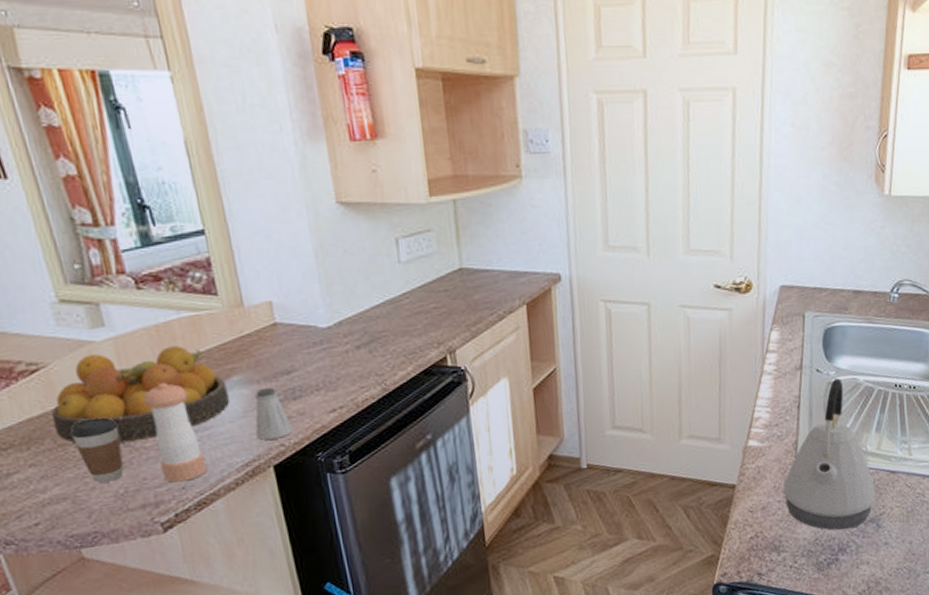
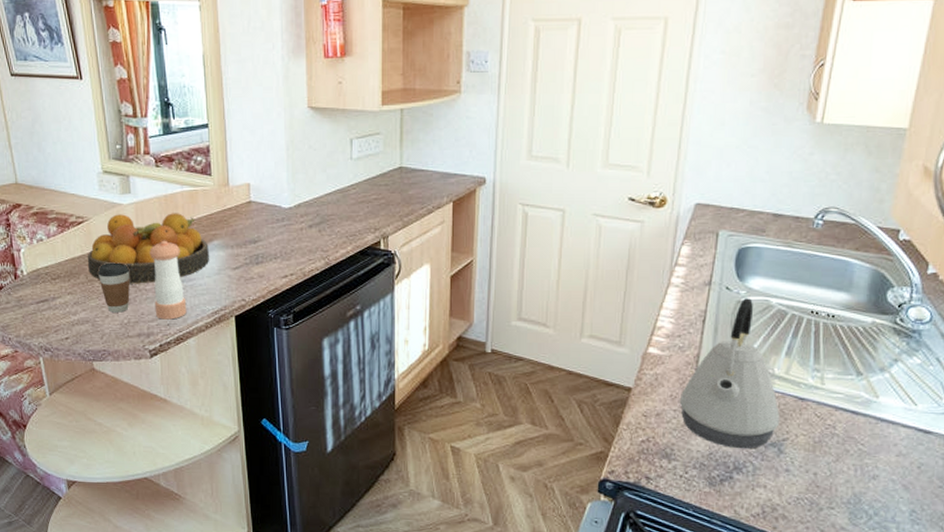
saltshaker: present [254,387,293,440] -> none [225,252,252,294]

